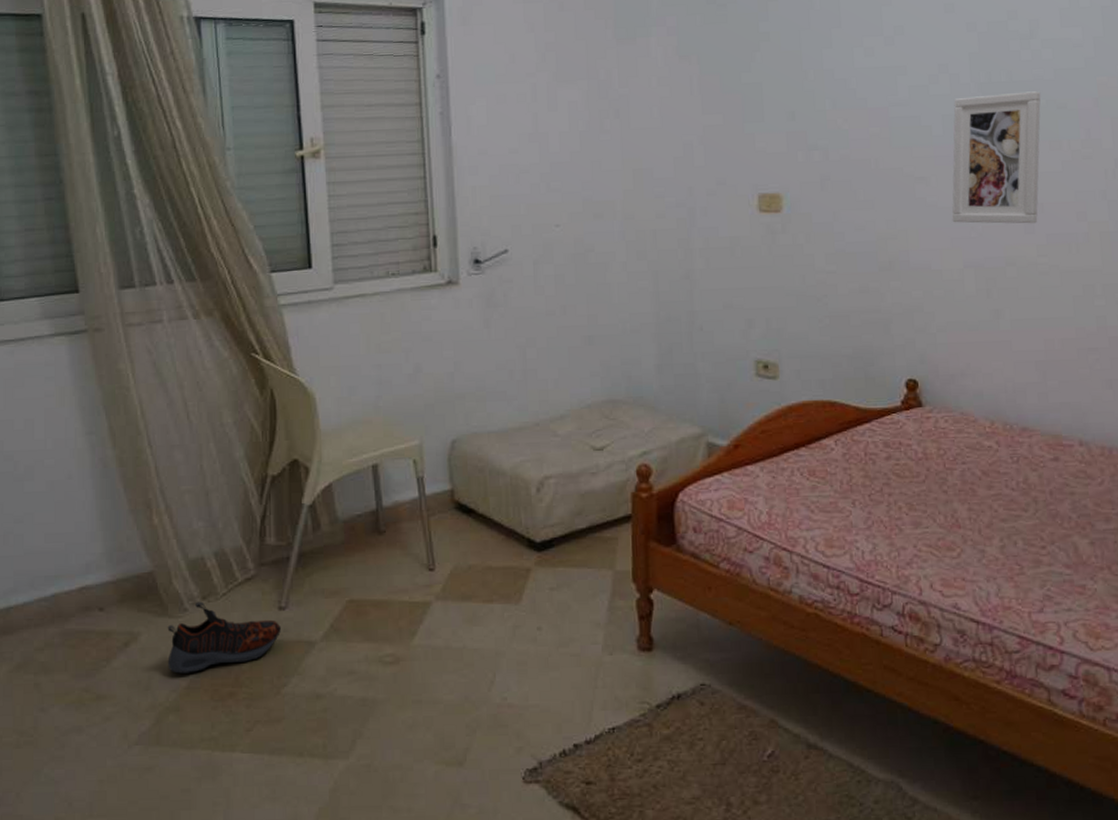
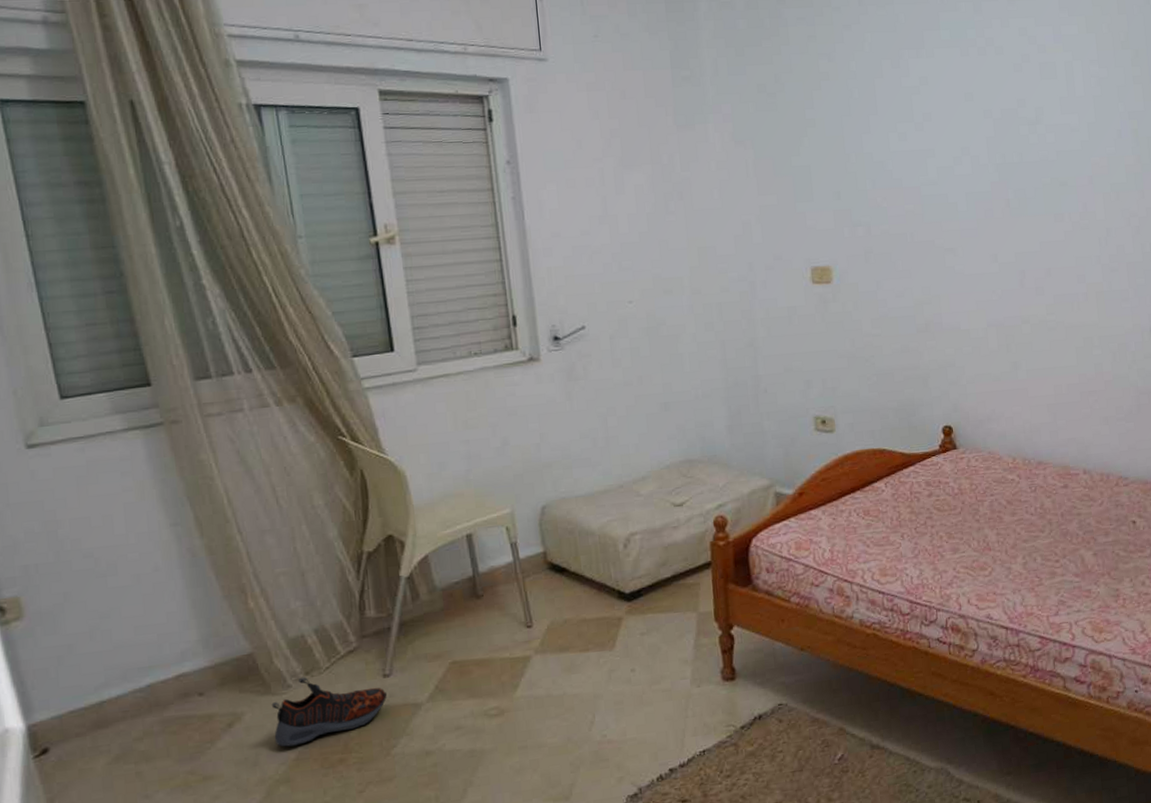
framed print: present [952,91,1041,224] -> none [975,170,1047,288]

